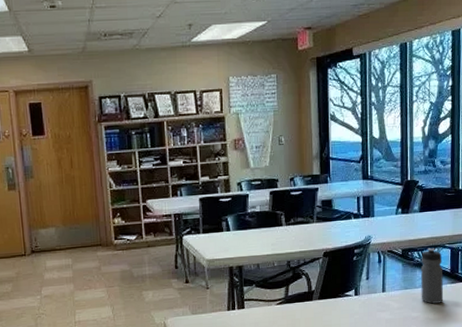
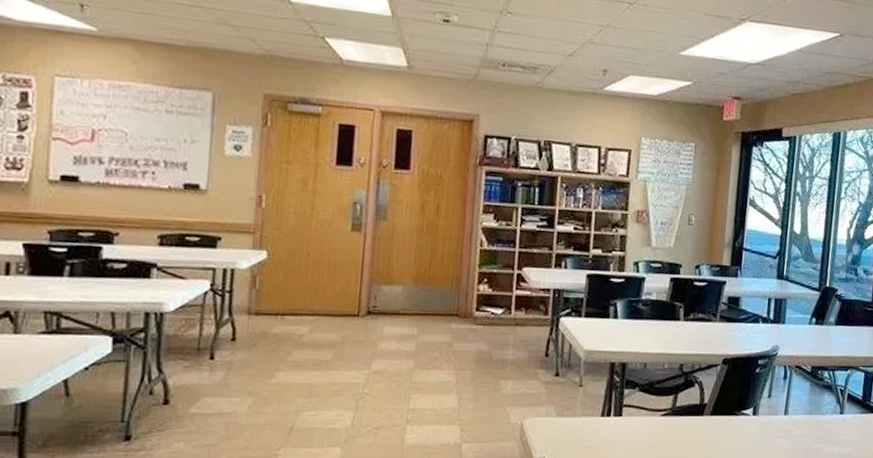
water bottle: present [420,248,444,304] -> none [826,369,855,436]

